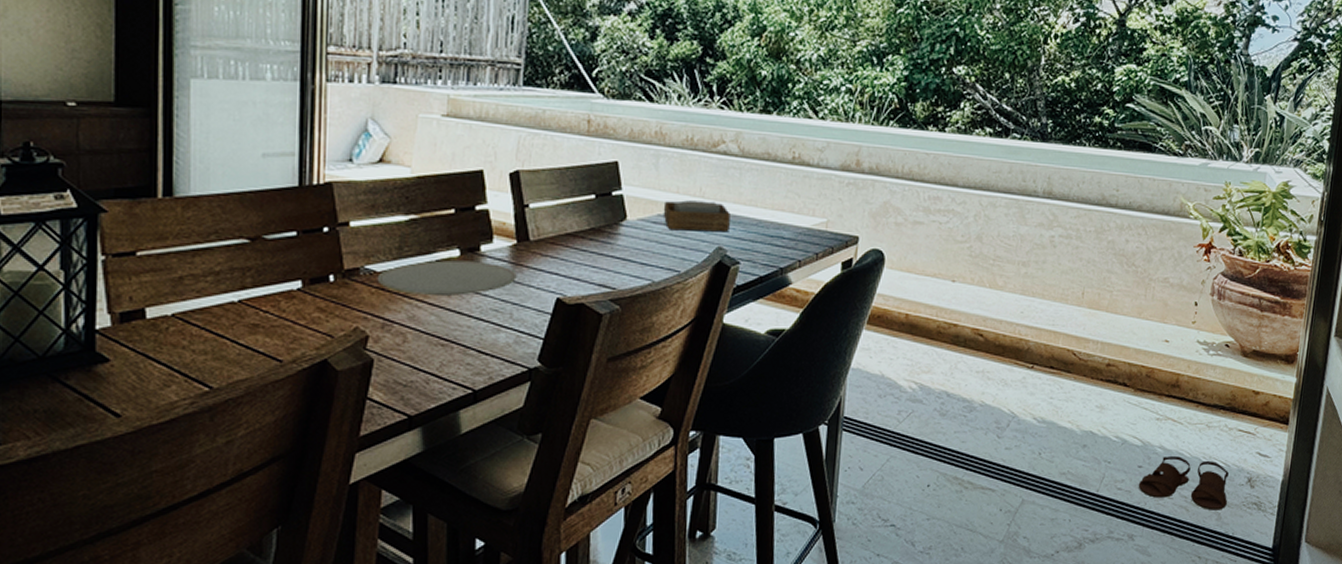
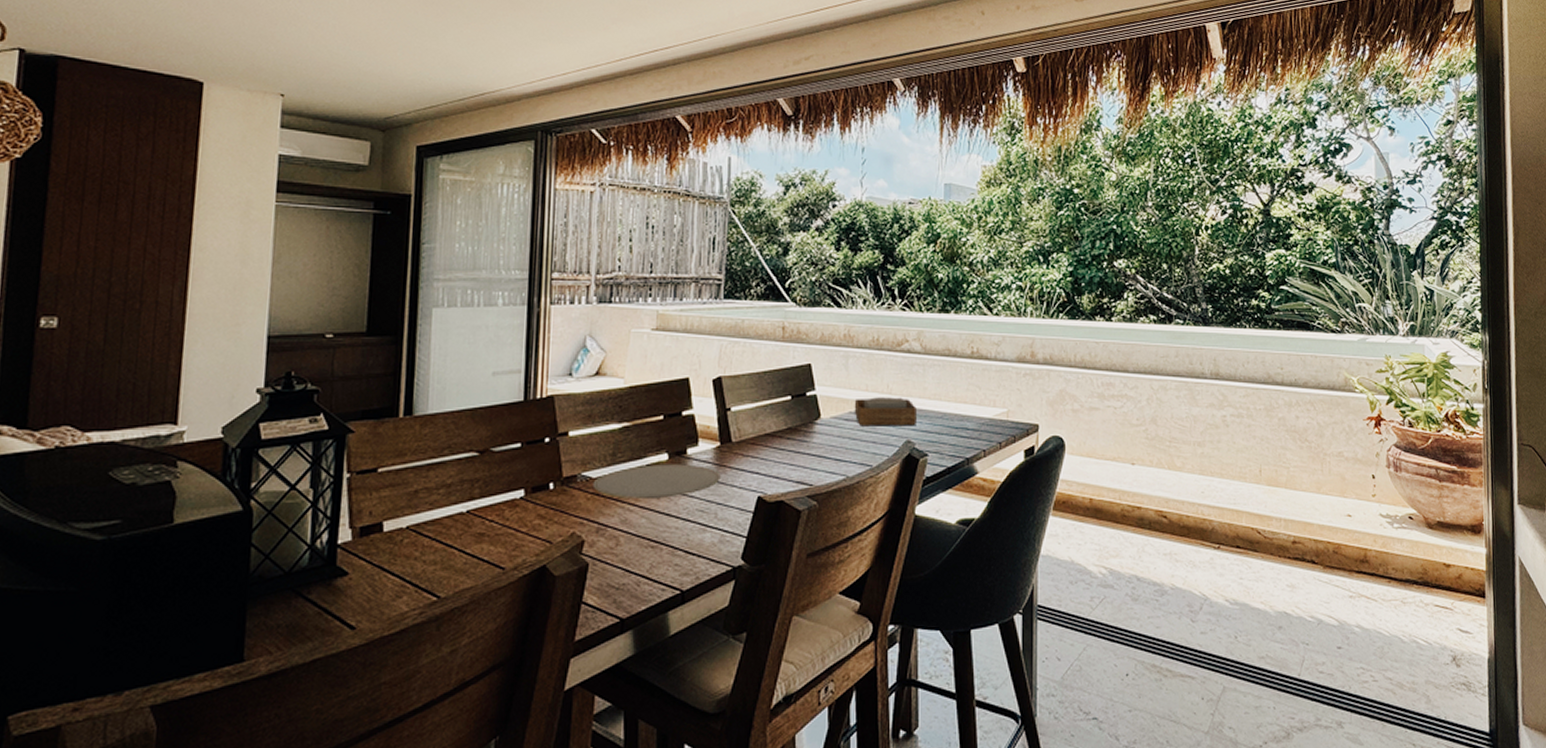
sandal: present [1138,456,1229,510] -> none [1340,635,1434,693]

